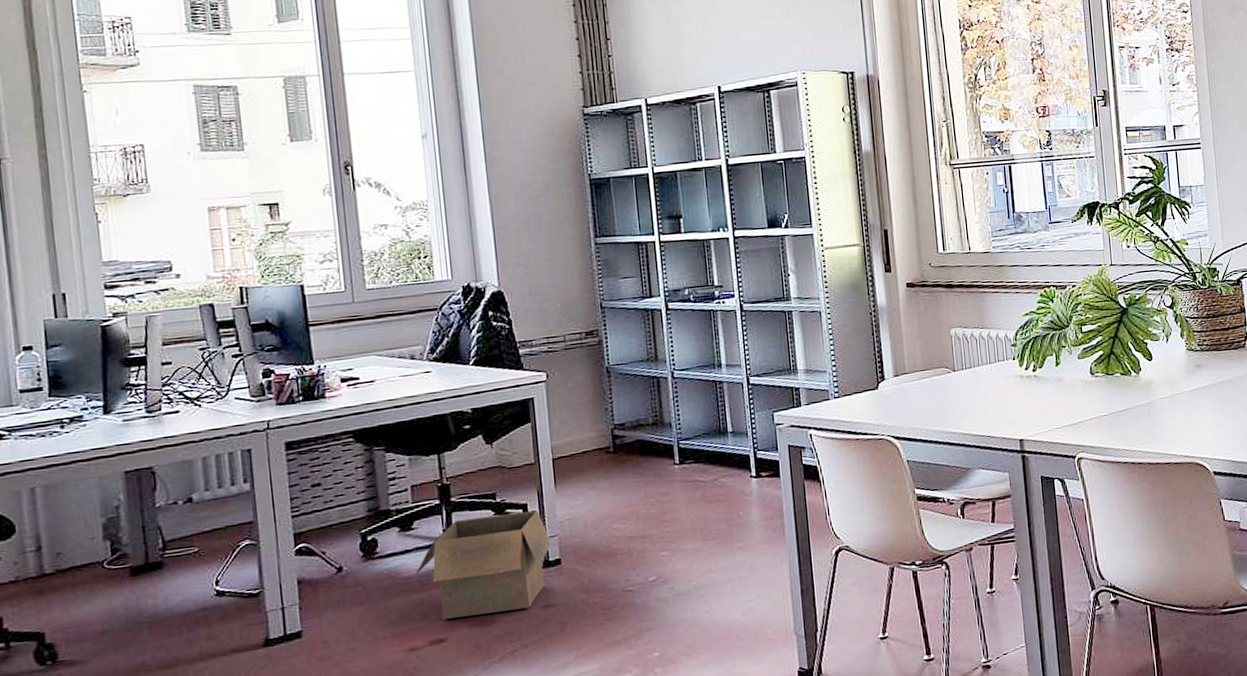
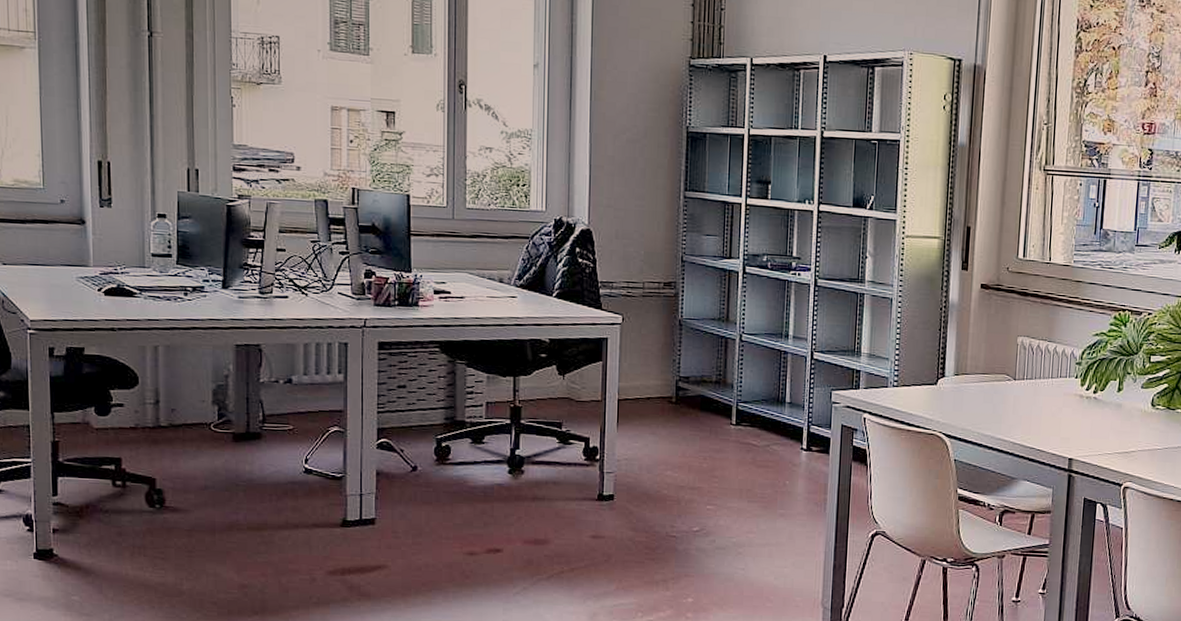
box: present [414,510,551,620] -> none [480,441,607,535]

